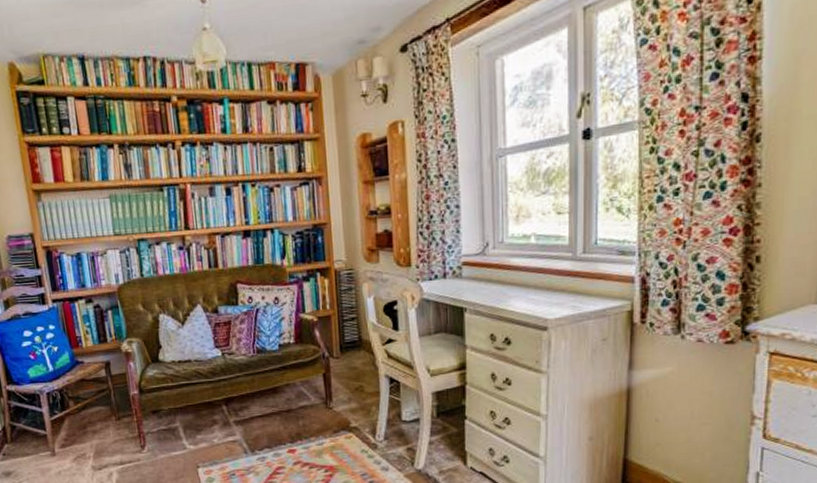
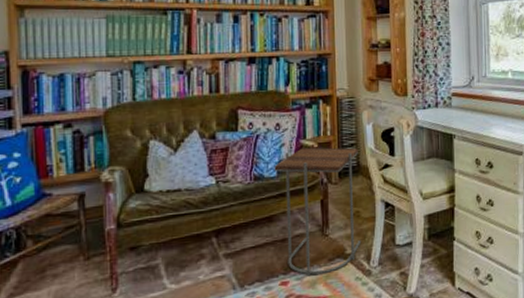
side table: none [275,321,366,446] -> present [274,147,362,276]

